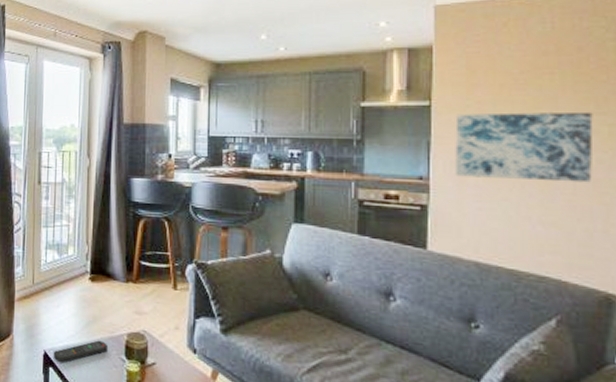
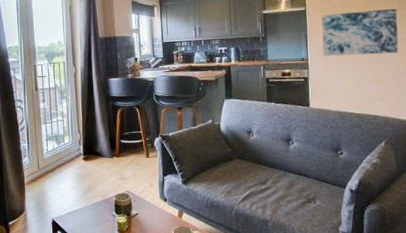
remote control: present [53,340,109,363] -> none [59,204,102,227]

